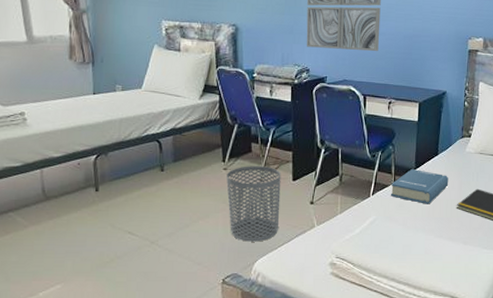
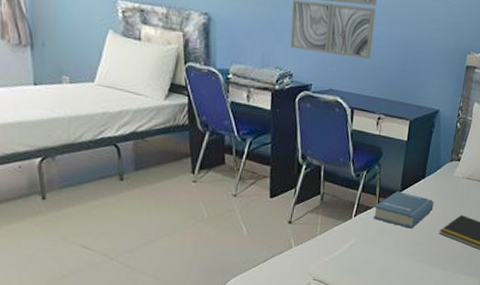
waste bin: present [226,166,281,242] -> none [196,179,258,261]

